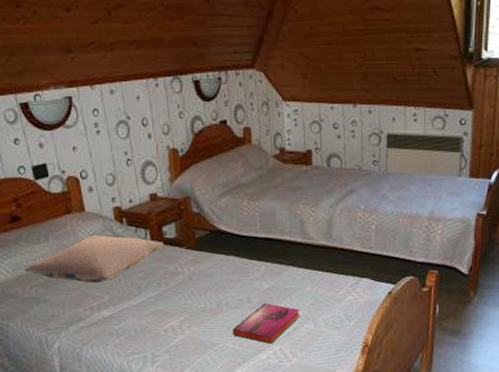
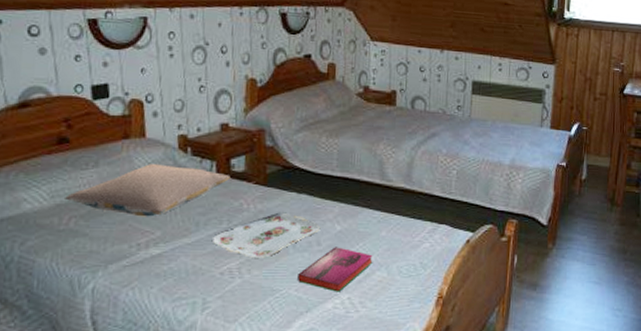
serving tray: none [155,273,250,316] -> present [213,212,321,258]

